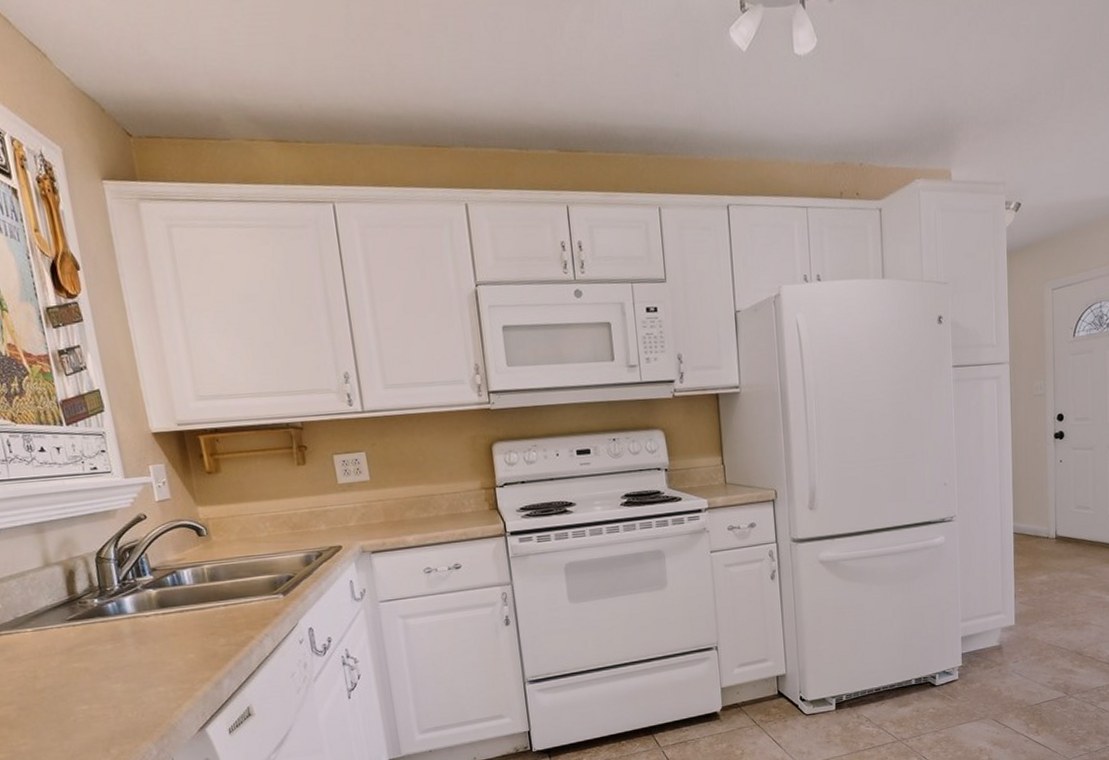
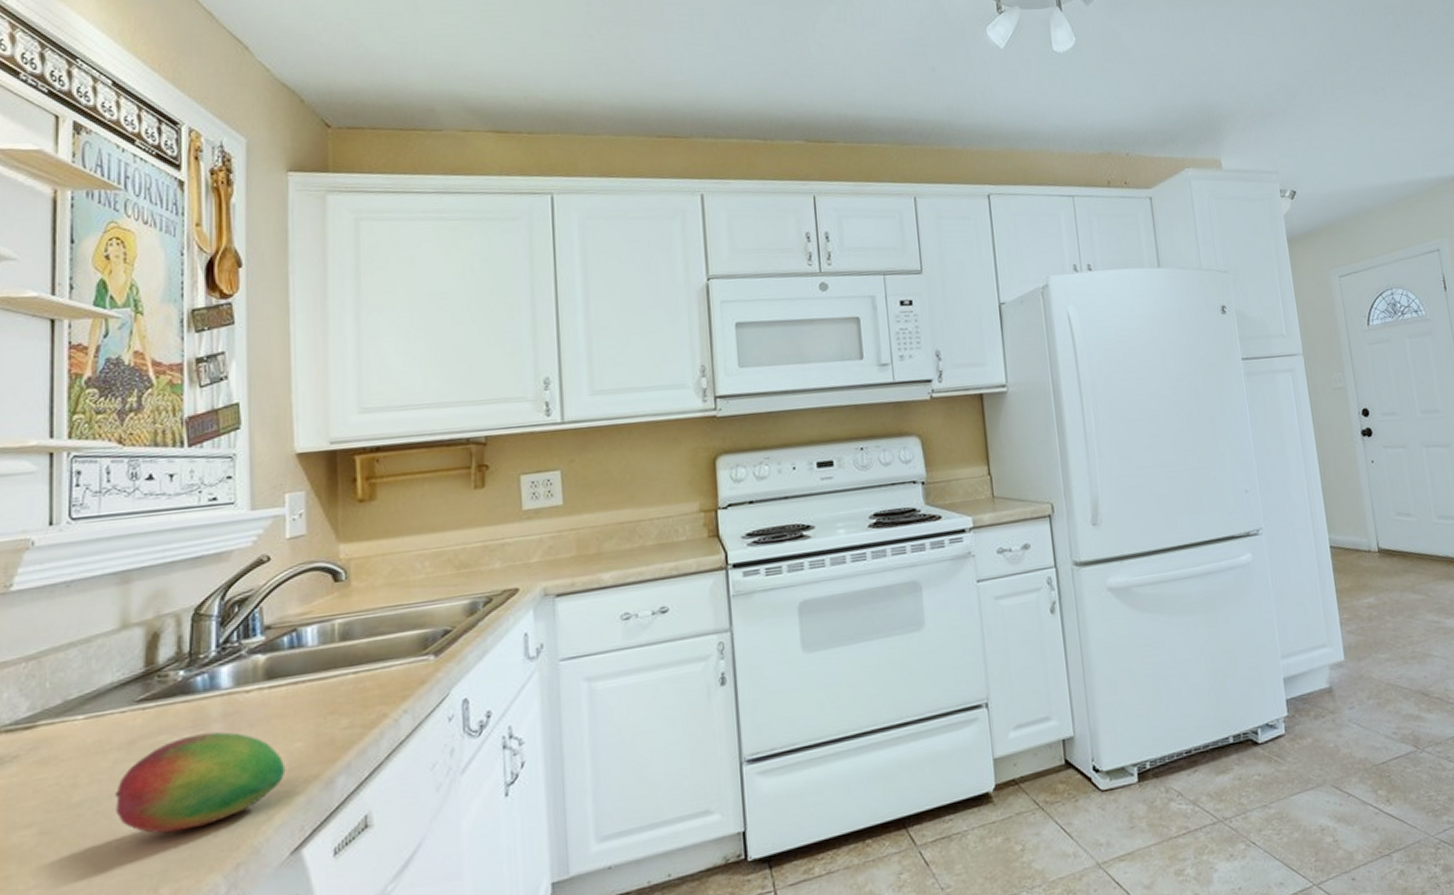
fruit: none [66,644,185,713] -> present [115,731,286,833]

